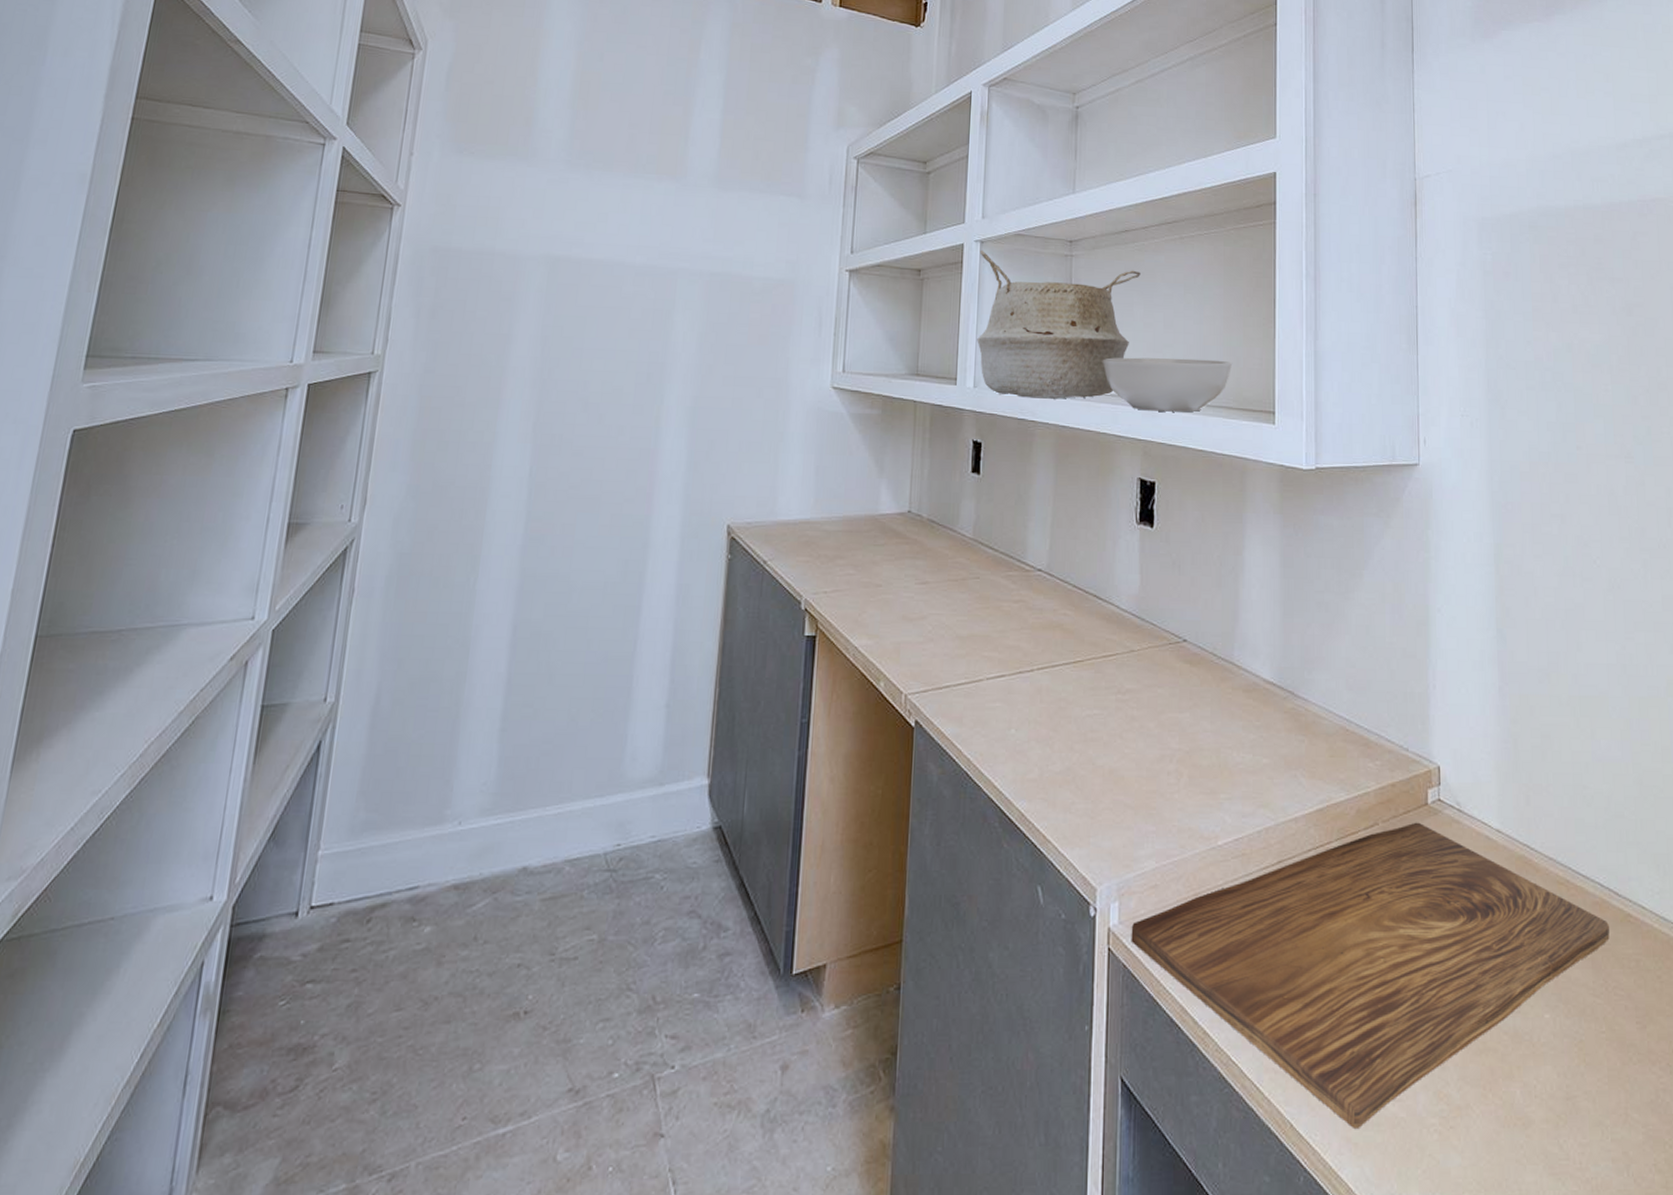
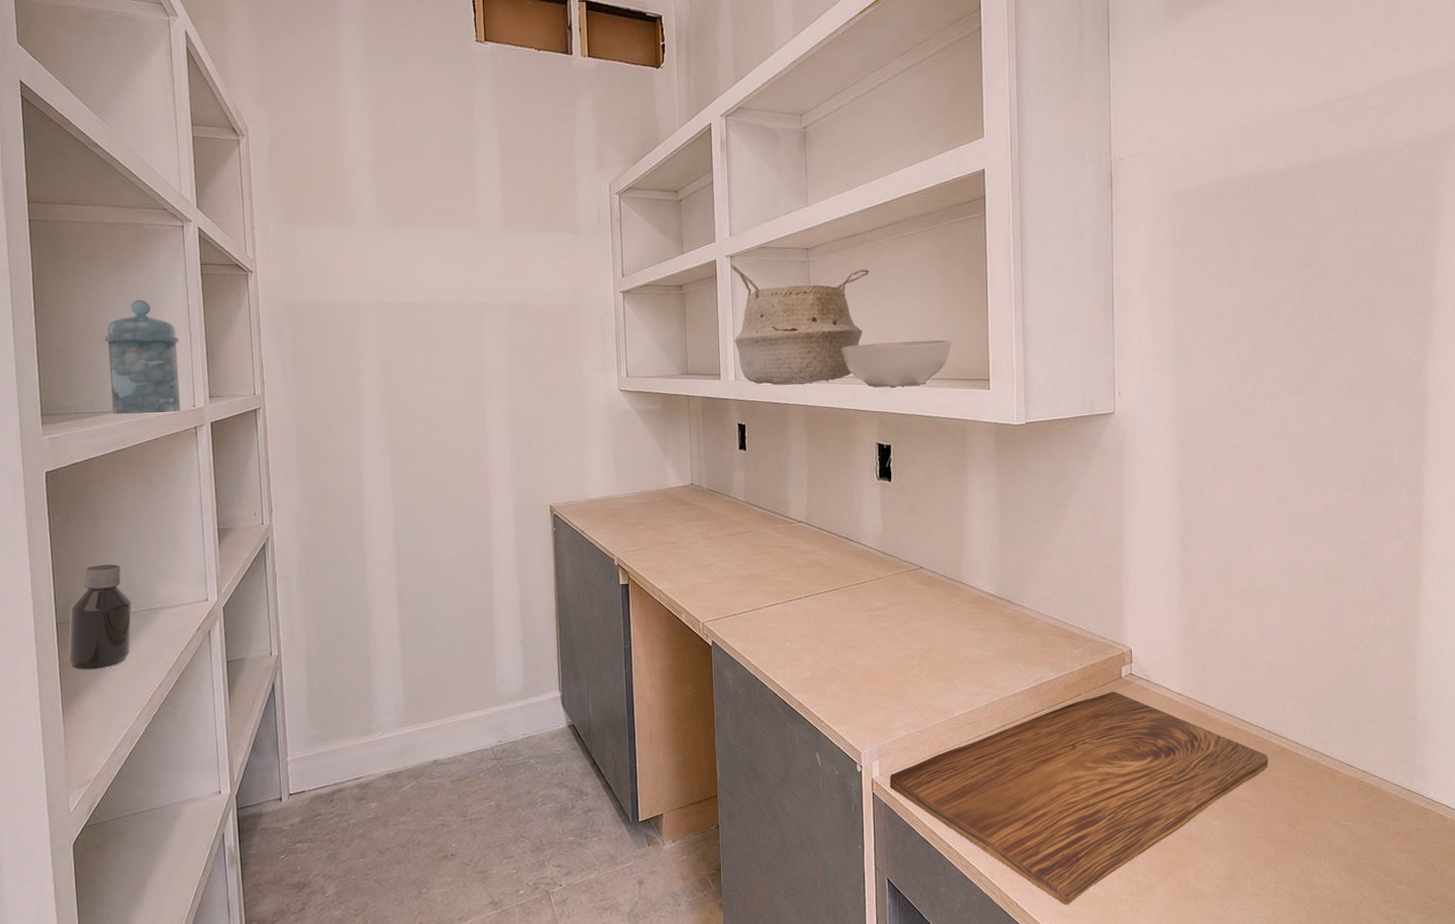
bottle: none [39,559,149,706] -> present [68,564,132,670]
canister: none [181,225,291,368] -> present [105,299,181,414]

